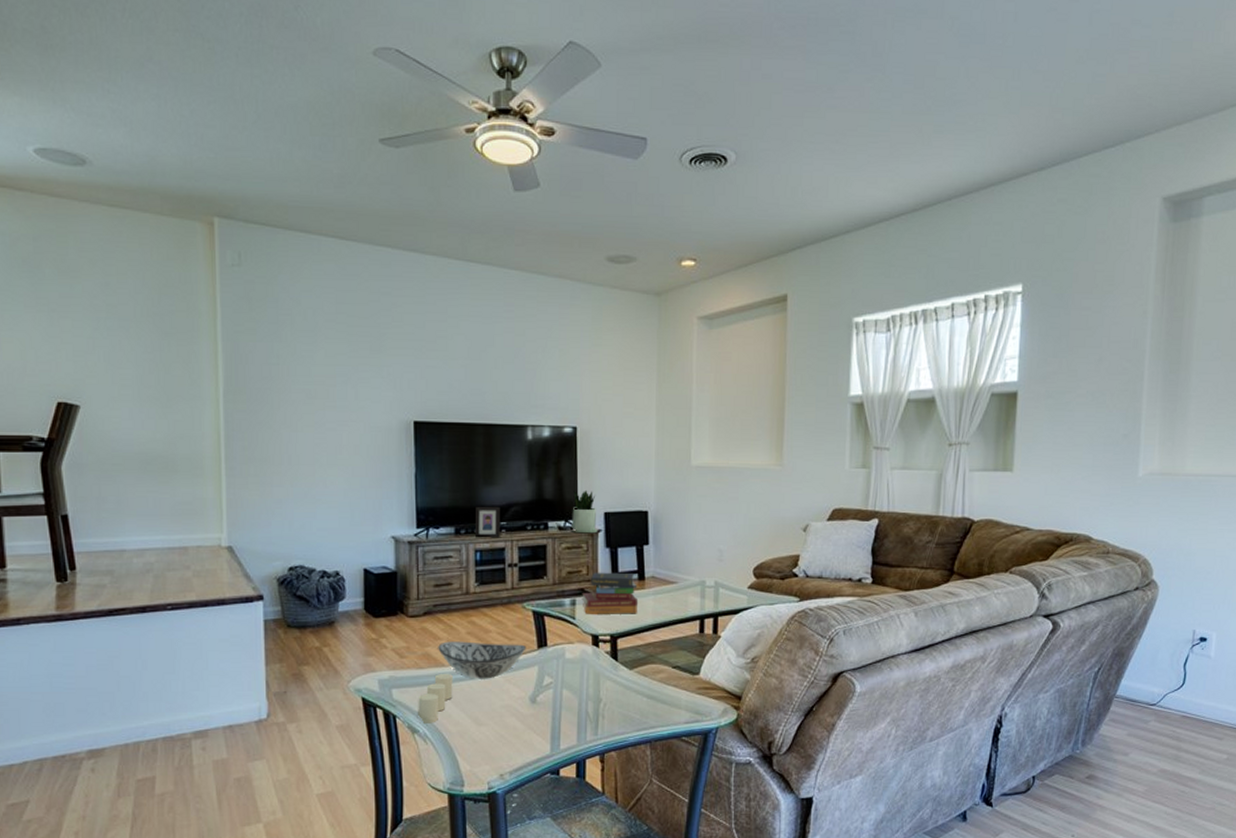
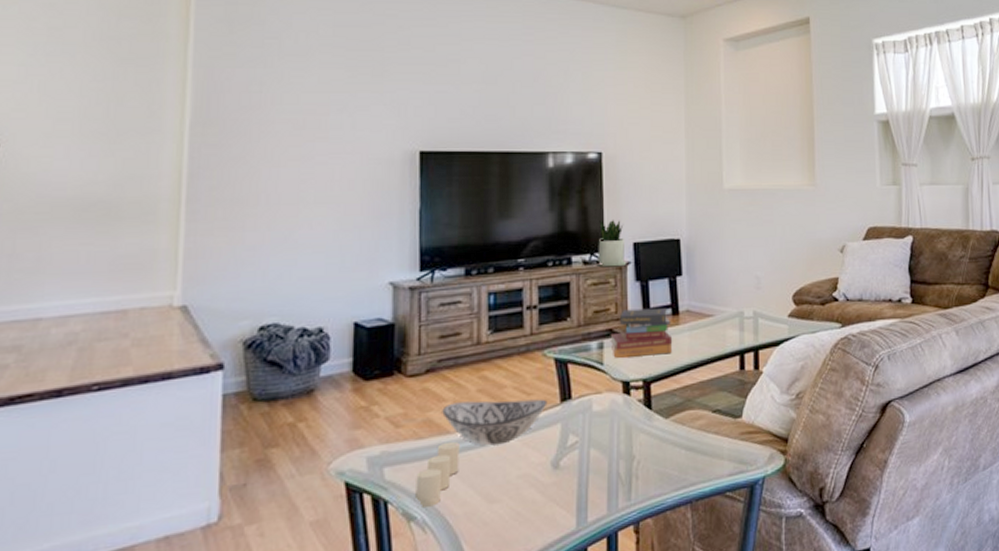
picture frame: present [474,506,500,538] -> none [487,241,517,279]

